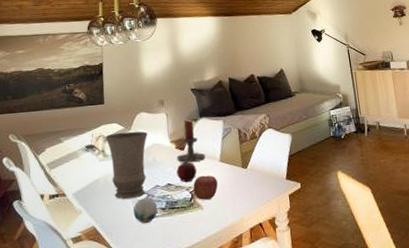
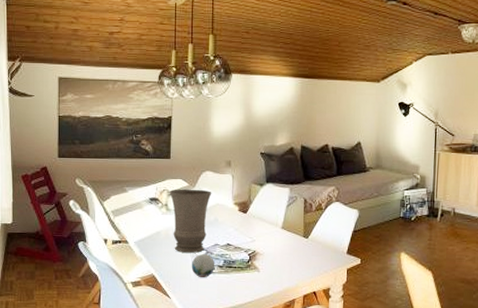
candle holder: present [176,119,206,163] -> none [238,183,268,226]
fruit: present [176,162,197,183] -> none [237,225,257,245]
apple: present [193,175,218,200] -> none [252,240,277,263]

